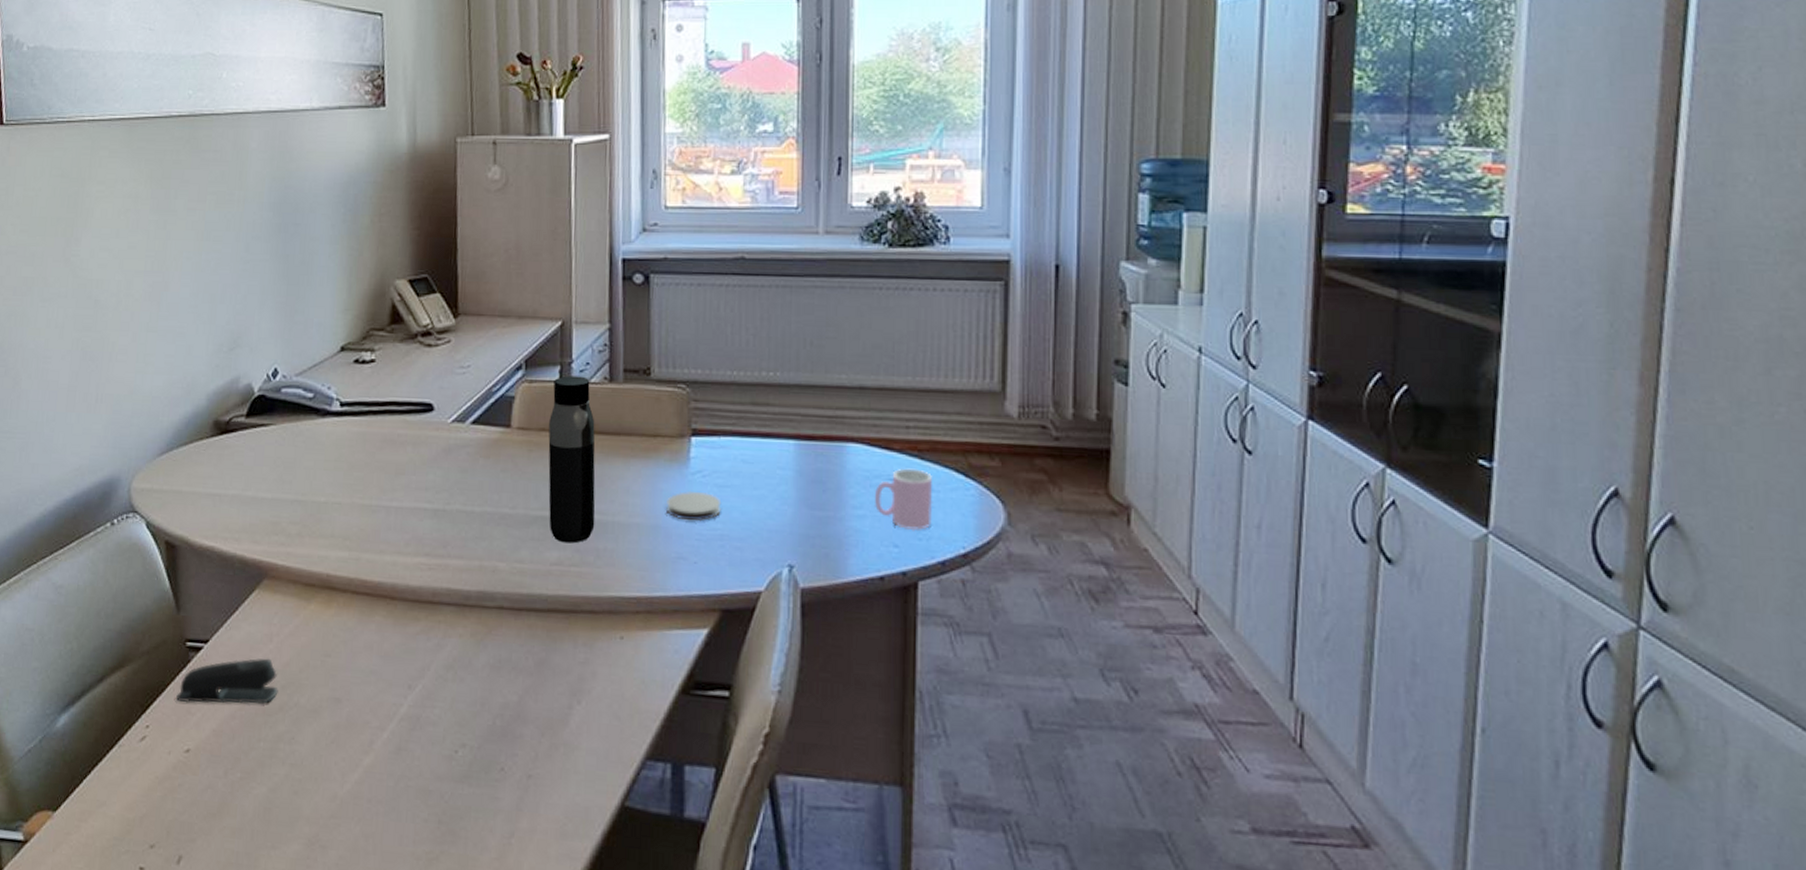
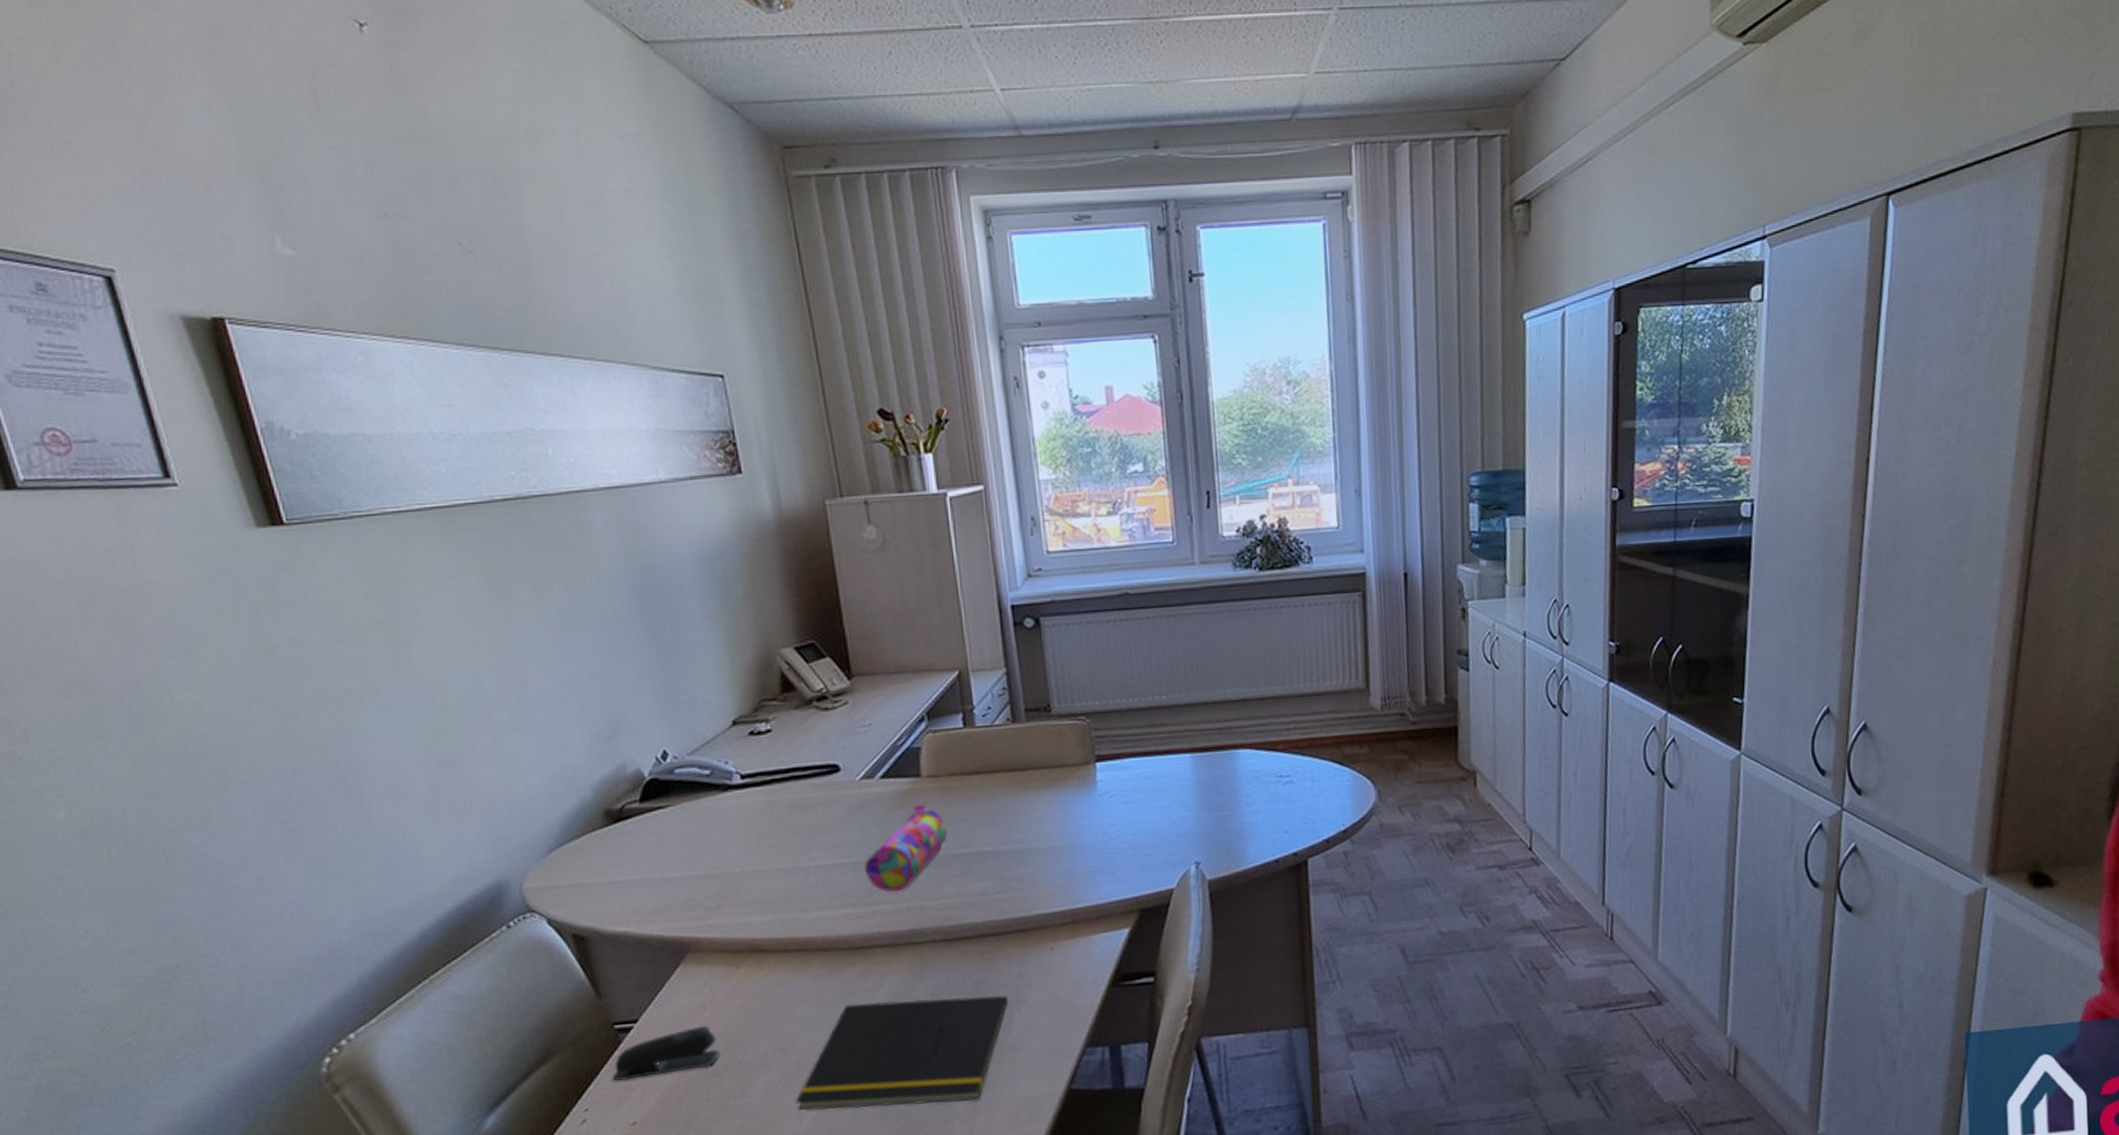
notepad: none [341,662,570,798] -> present [795,995,1009,1111]
pencil case: none [443,456,530,548] -> present [864,804,948,893]
water bottle: present [548,375,596,544] -> none [958,720,1015,875]
coaster: present [666,490,722,522] -> none [1079,810,1131,838]
cup: present [875,468,933,531] -> none [1265,764,1316,818]

